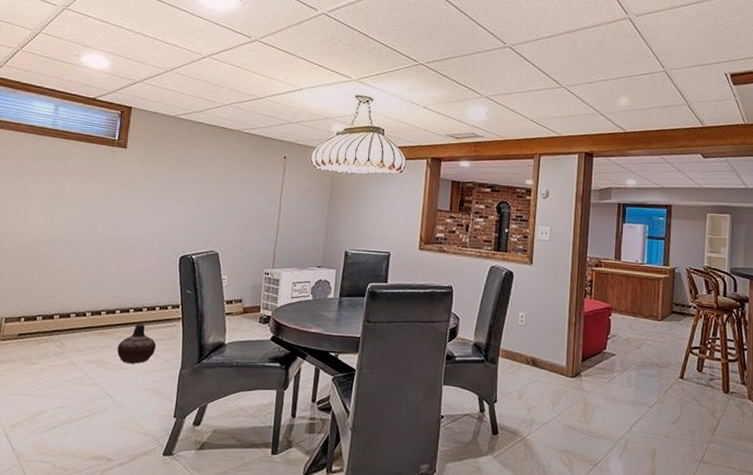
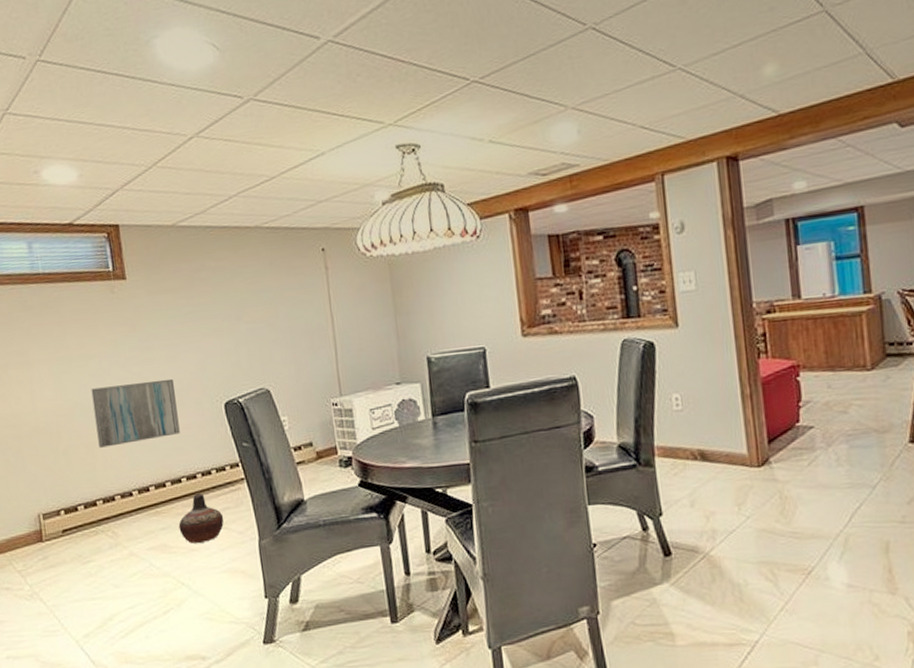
wall art: none [69,226,144,274] -> present [91,378,180,448]

